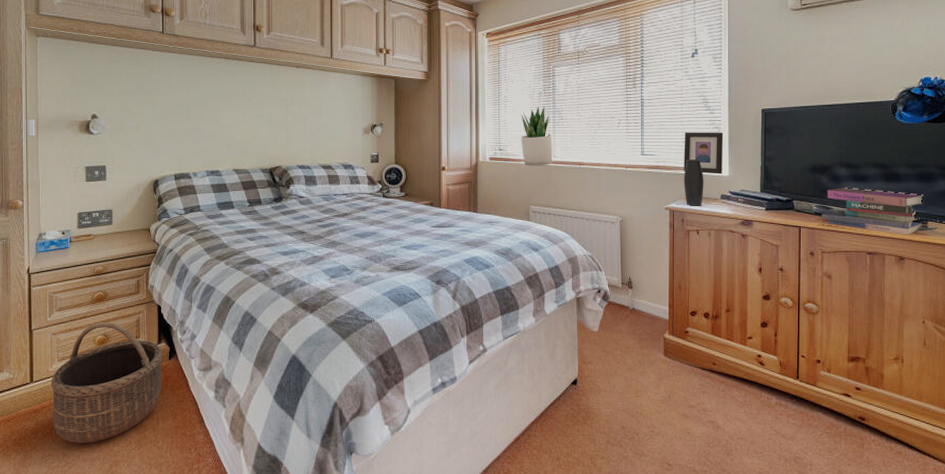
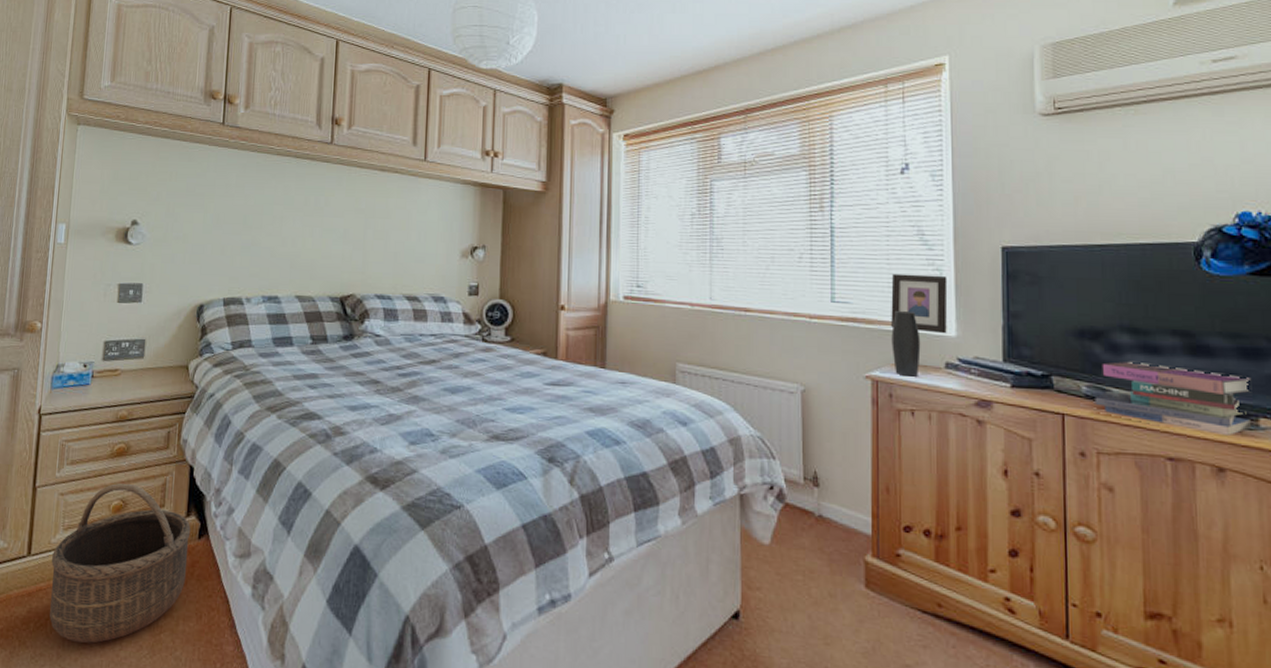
planter: present [521,106,553,166] -> none [666,231,709,311]

